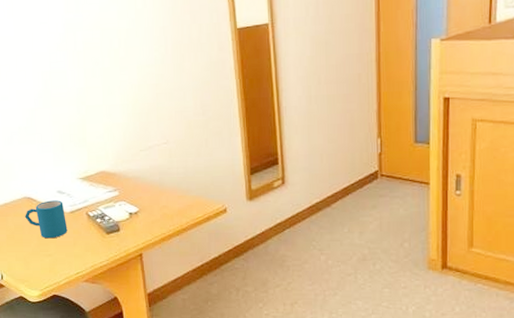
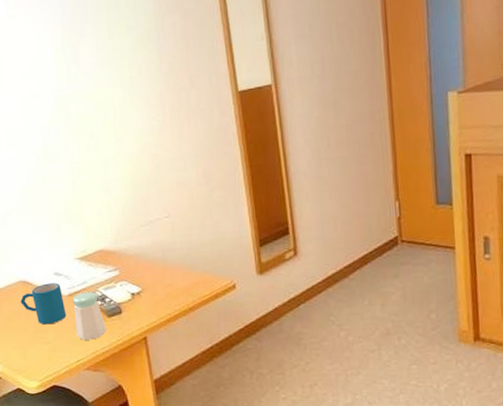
salt shaker: none [73,210,105,254] -> present [72,292,106,340]

